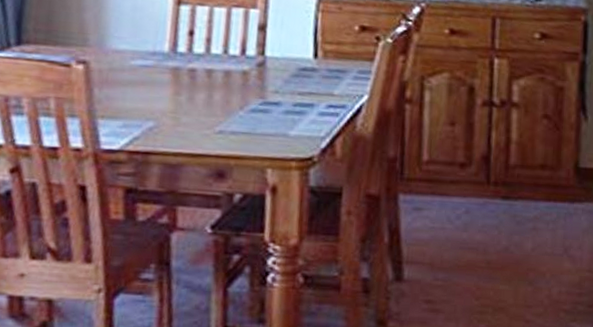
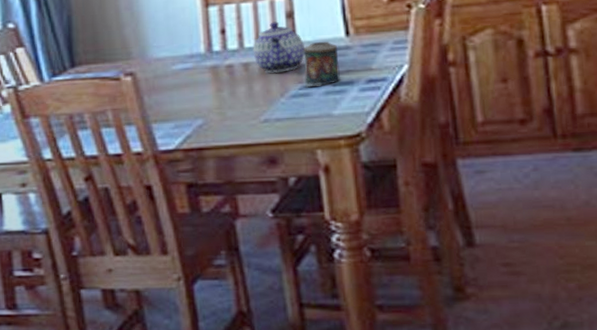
teapot: none [219,31,272,85] -> present [253,21,305,73]
candle: none [266,59,304,104] -> present [303,41,341,88]

